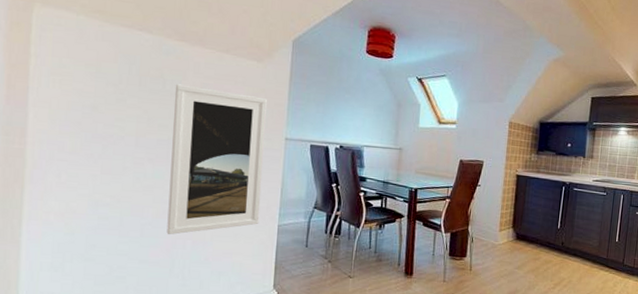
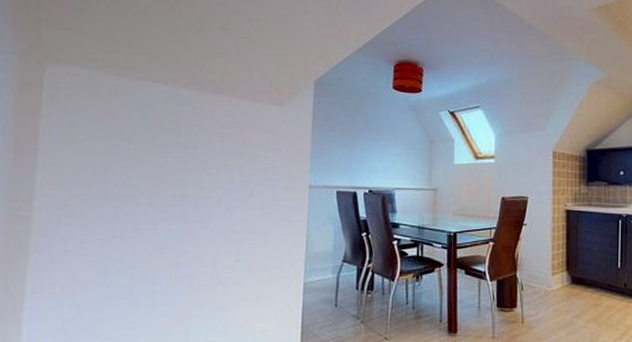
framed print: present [166,84,267,235] -> none [181,135,289,301]

